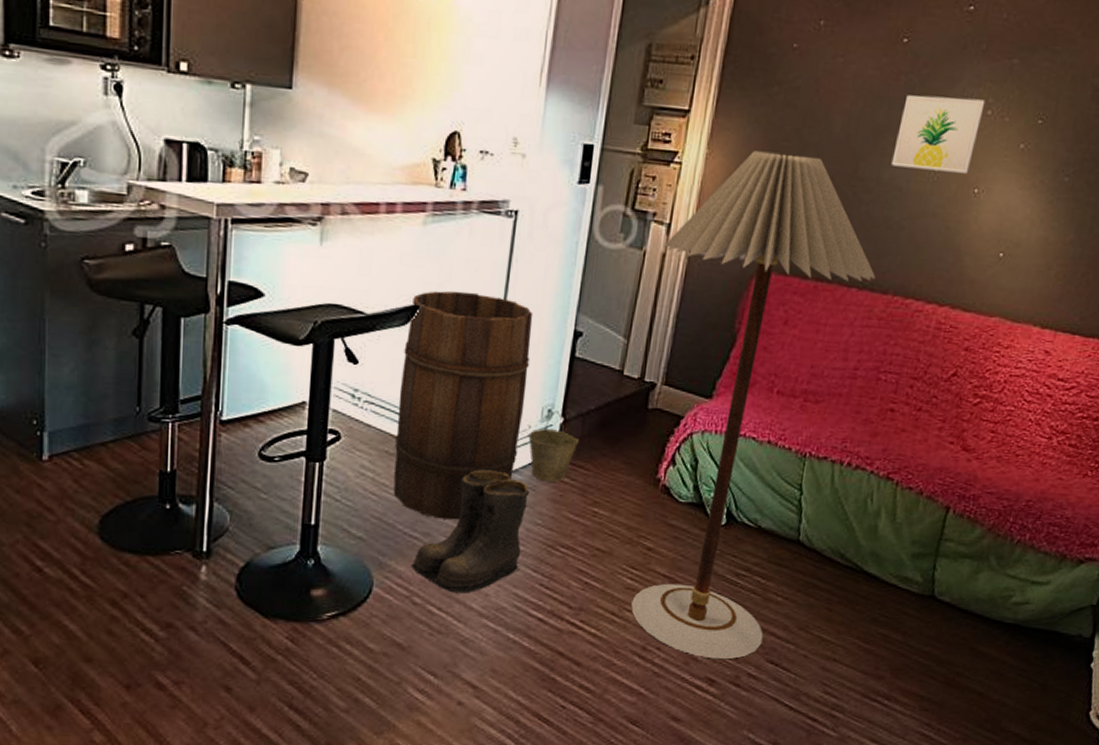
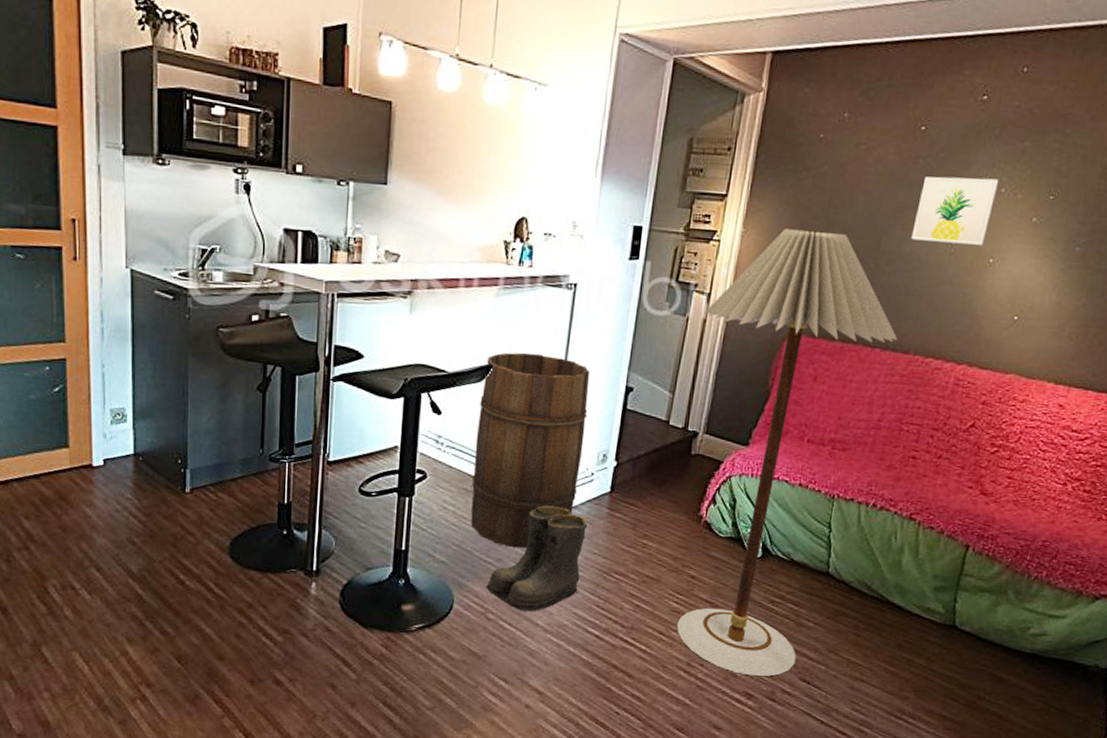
bucket: present [528,411,580,482] -> none [586,455,631,517]

